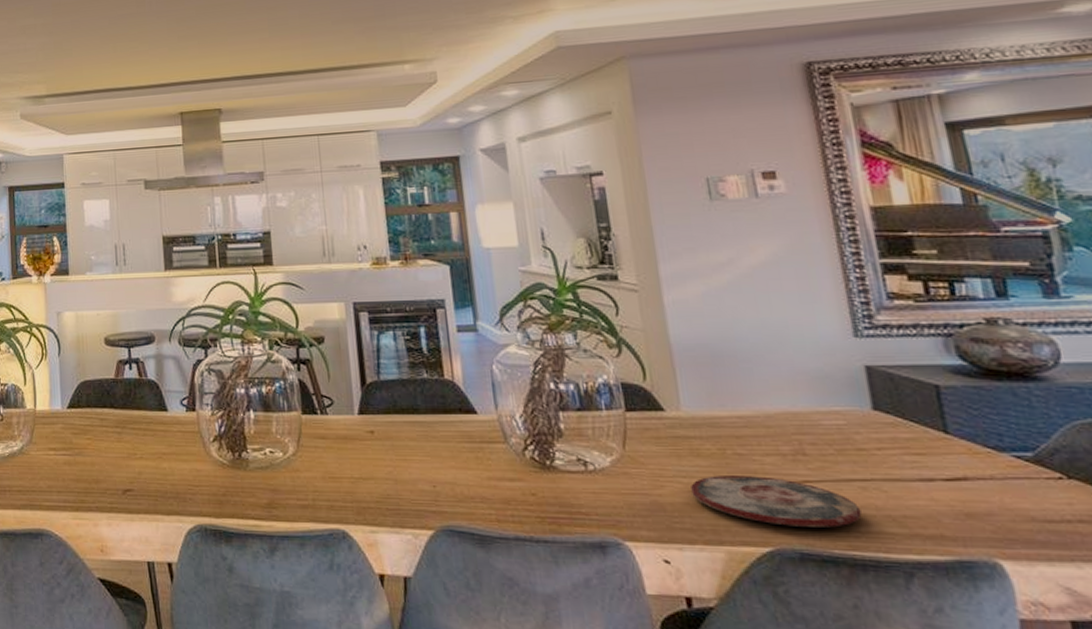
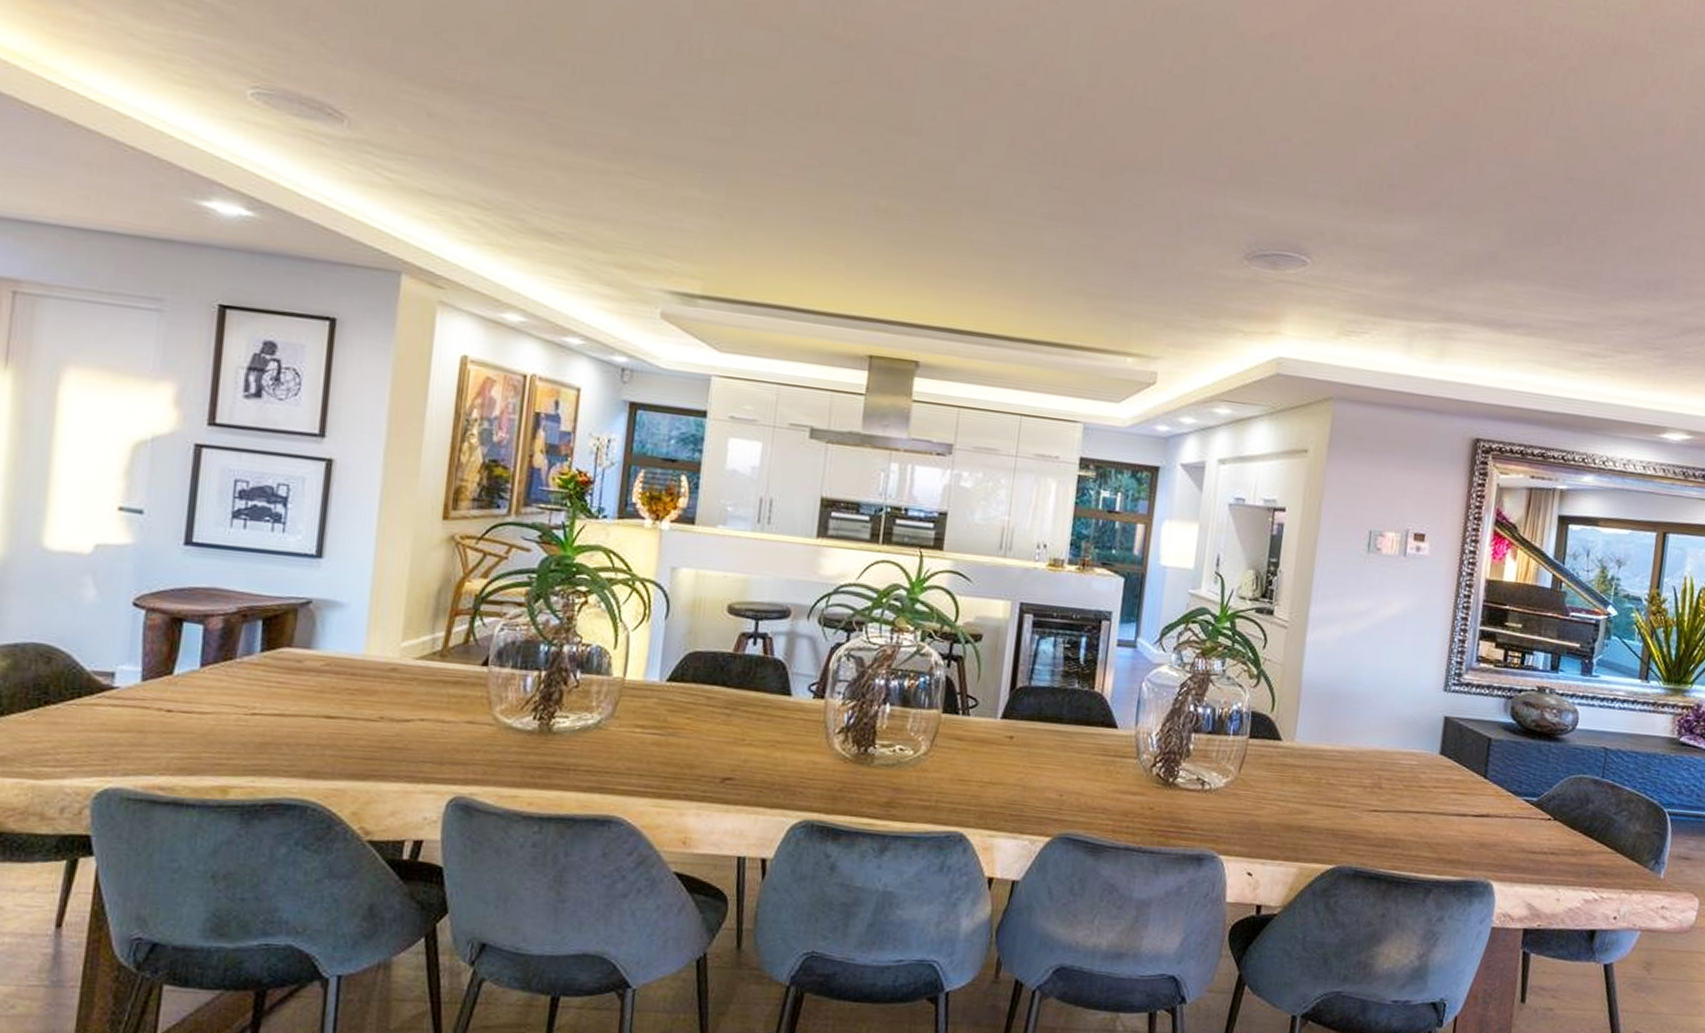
plate: present [691,474,862,528] -> none [1285,801,1409,851]

